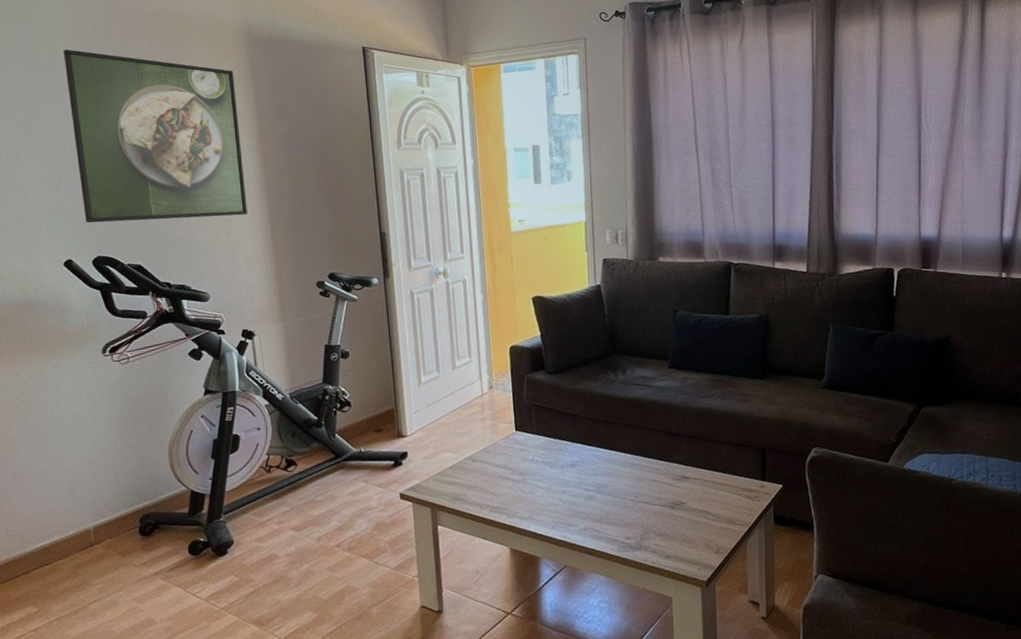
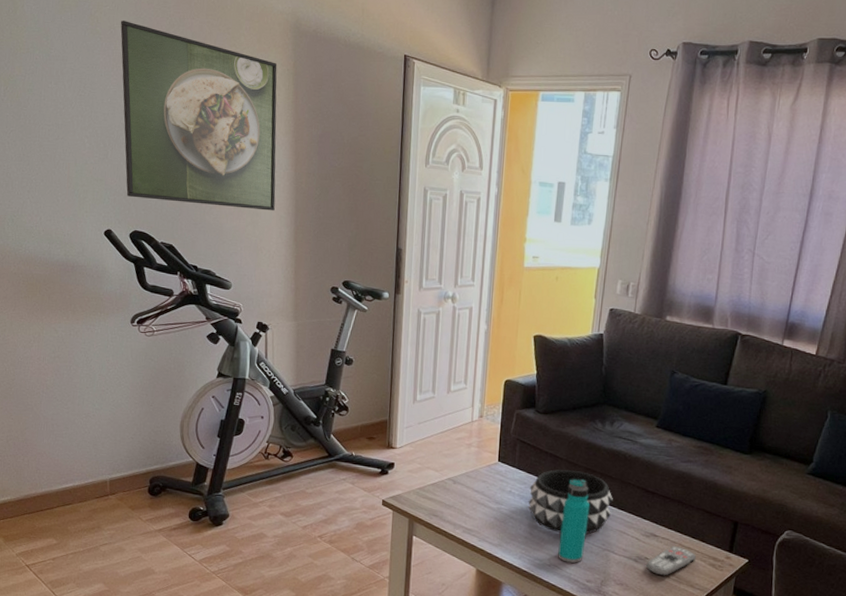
decorative bowl: none [552,425,639,493] -> present [528,469,613,534]
water bottle: none [589,433,618,523] -> present [558,479,589,563]
remote control: none [683,484,731,518] -> present [646,546,696,576]

